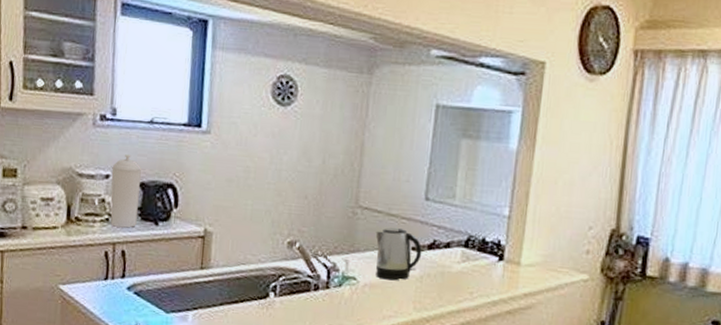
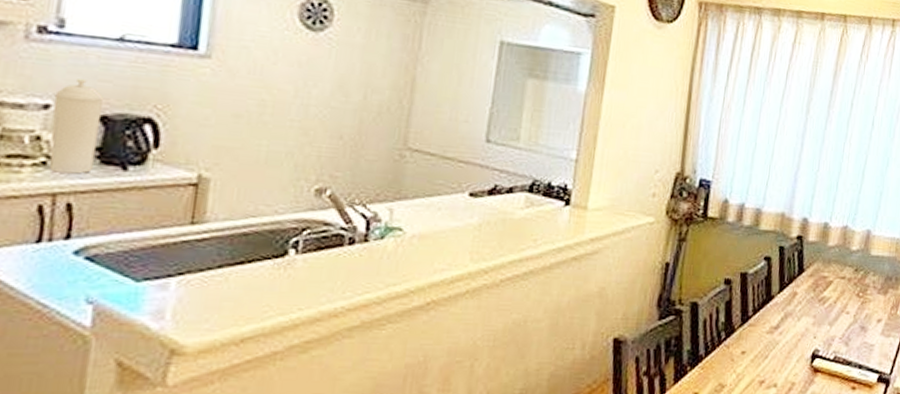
kettle: present [375,227,422,280] -> none [426,171,482,230]

